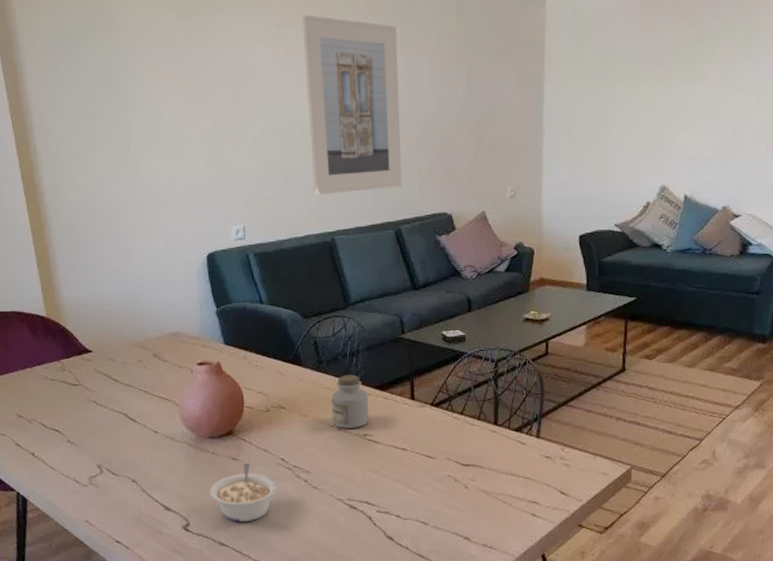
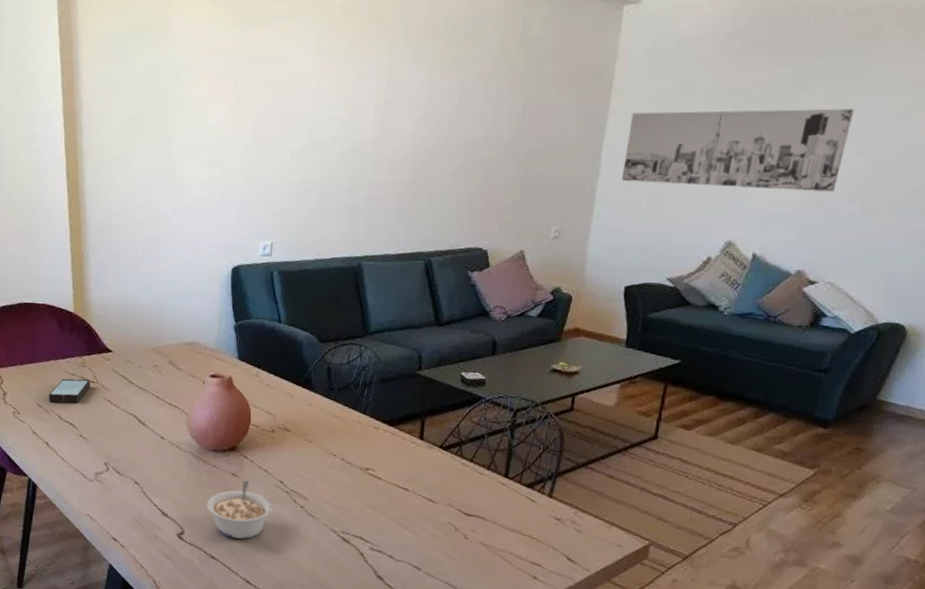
smartphone: none [28,382,73,411] -> present [48,378,90,403]
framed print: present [303,15,402,195] -> none [346,30,454,218]
jar: present [331,374,370,429] -> none [336,405,376,461]
wall art: none [563,61,751,140] -> present [621,108,854,192]

